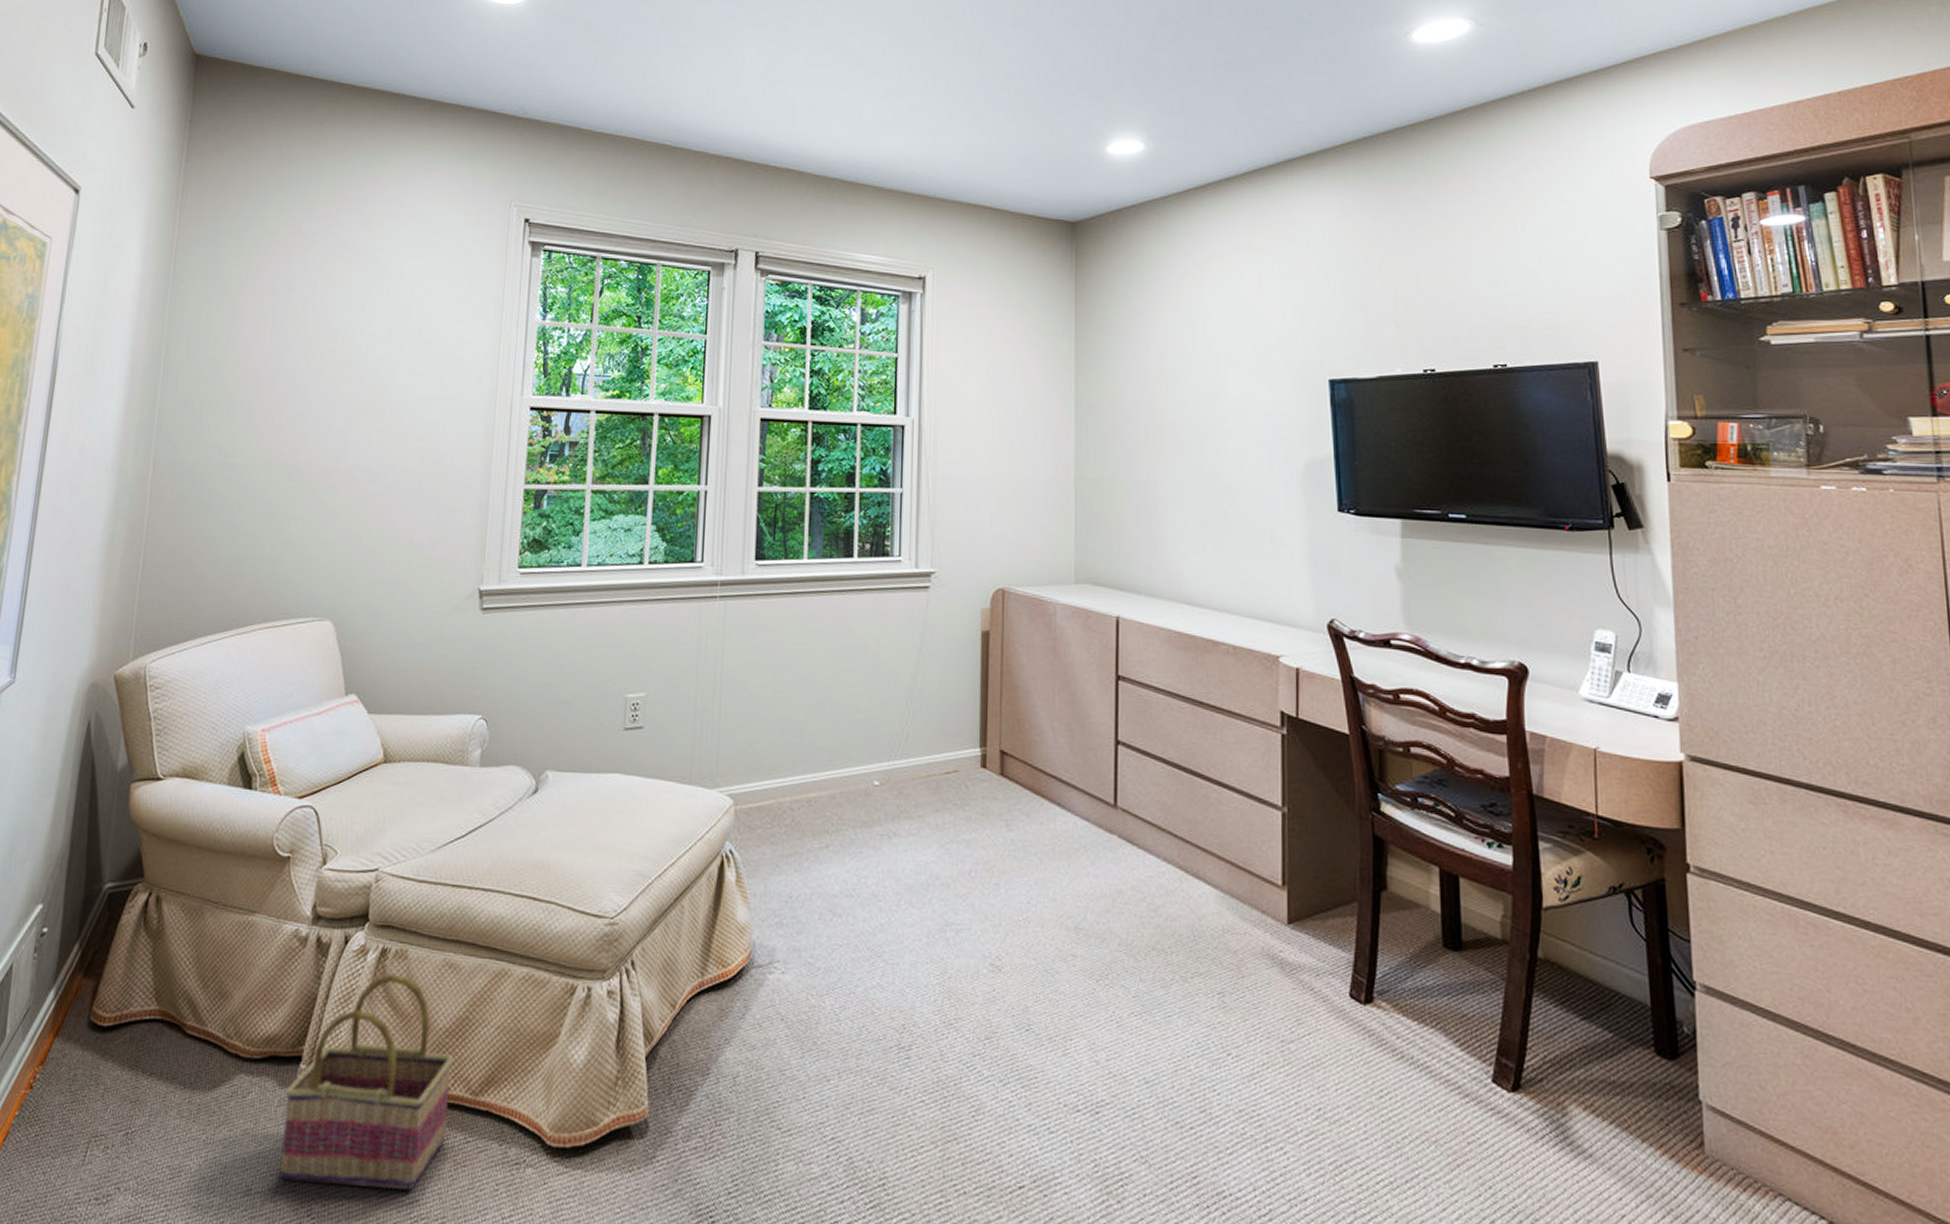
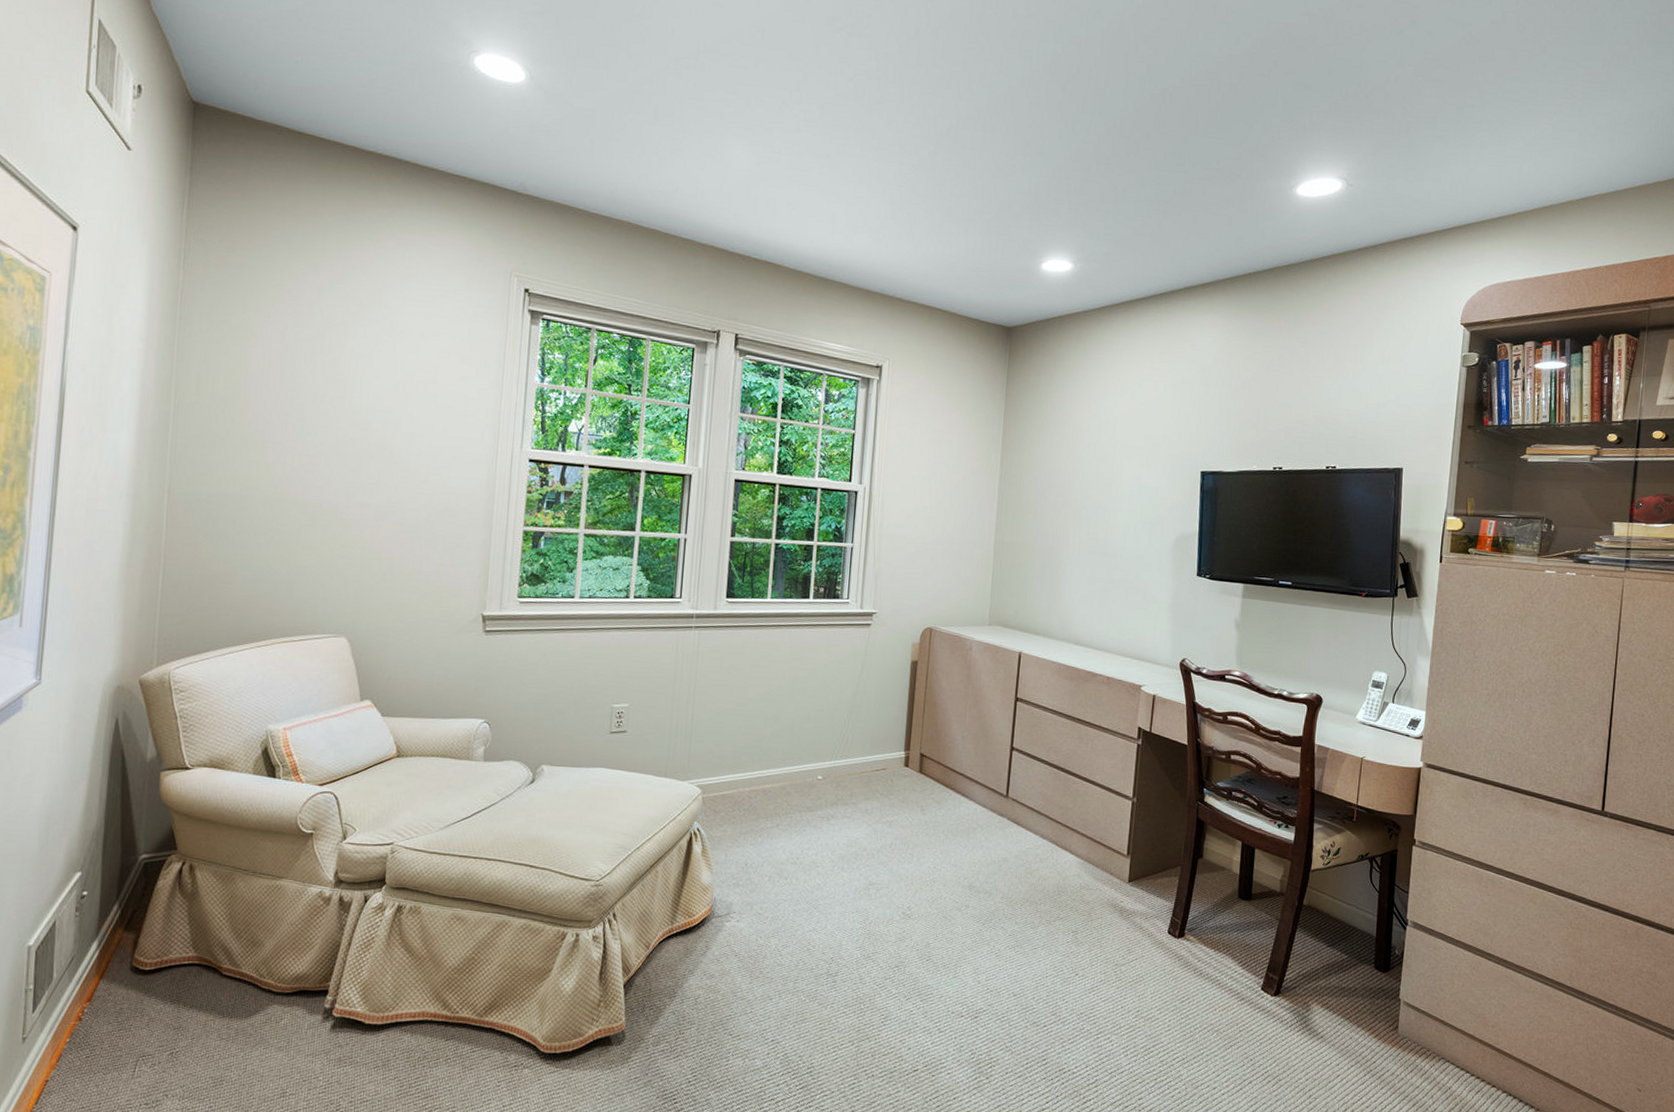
basket: present [279,973,454,1192] -> none [310,925,462,1089]

